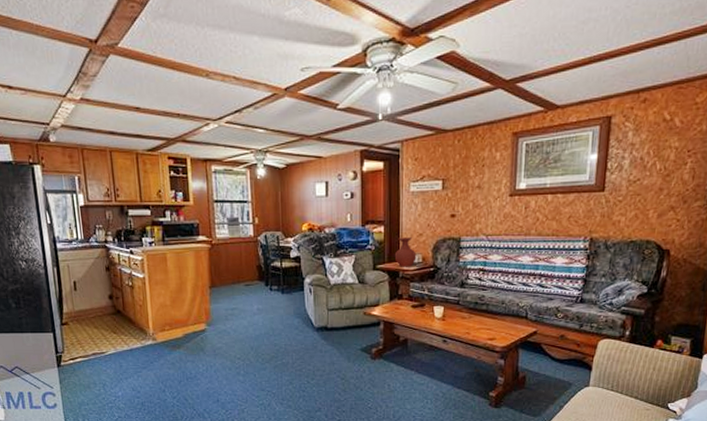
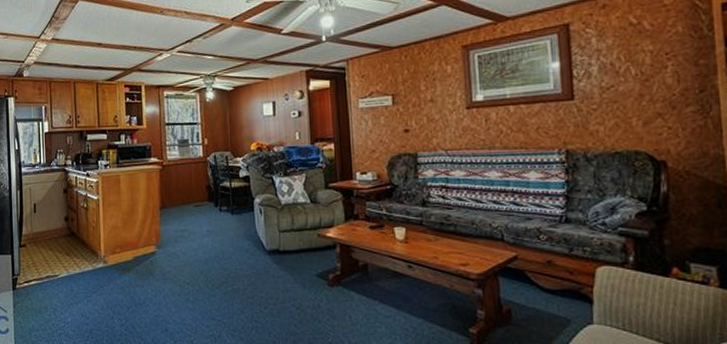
vase: present [394,237,417,267] -> none [347,154,371,186]

